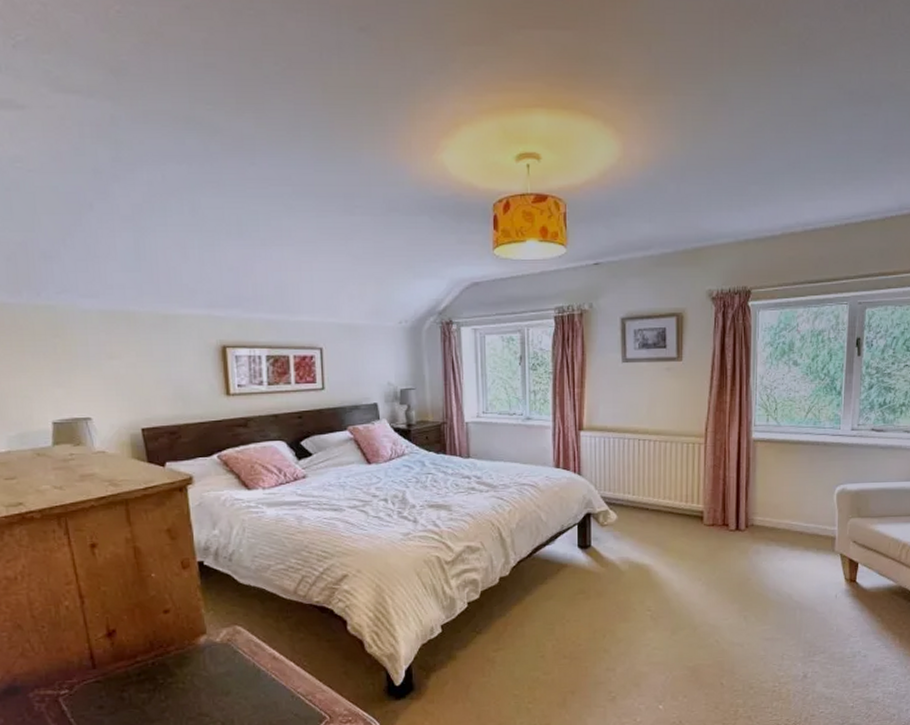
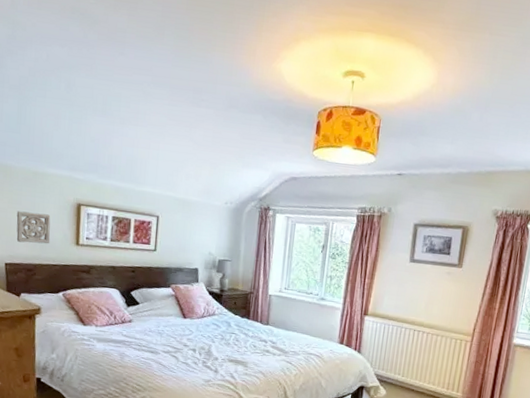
wall ornament: none [148,363,194,401] -> present [16,211,51,244]

